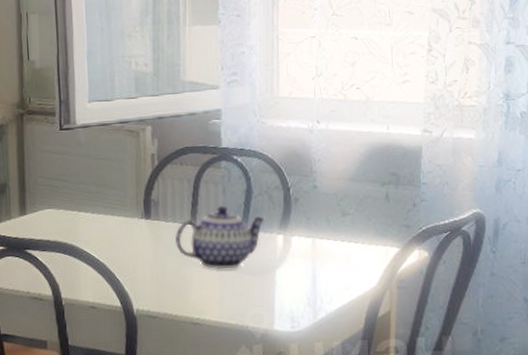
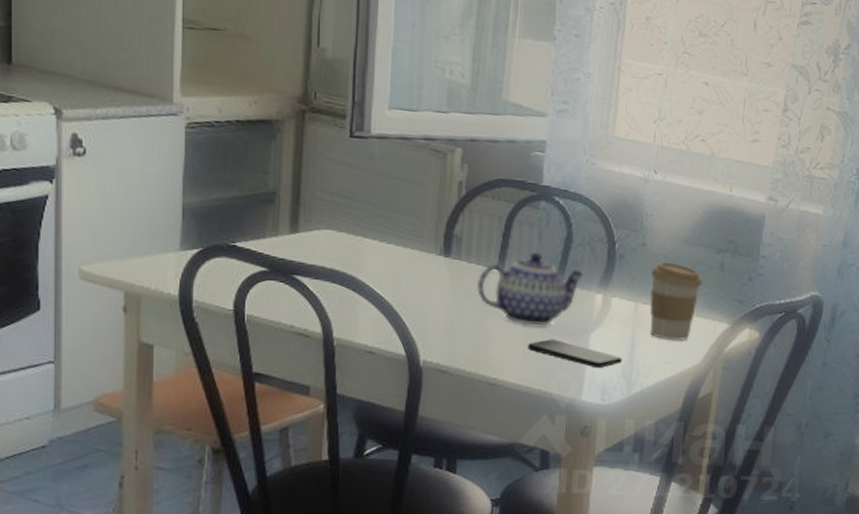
smartphone: none [223,279,306,301] -> present [528,339,622,369]
coffee cup: none [323,199,370,269] -> present [649,261,702,342]

